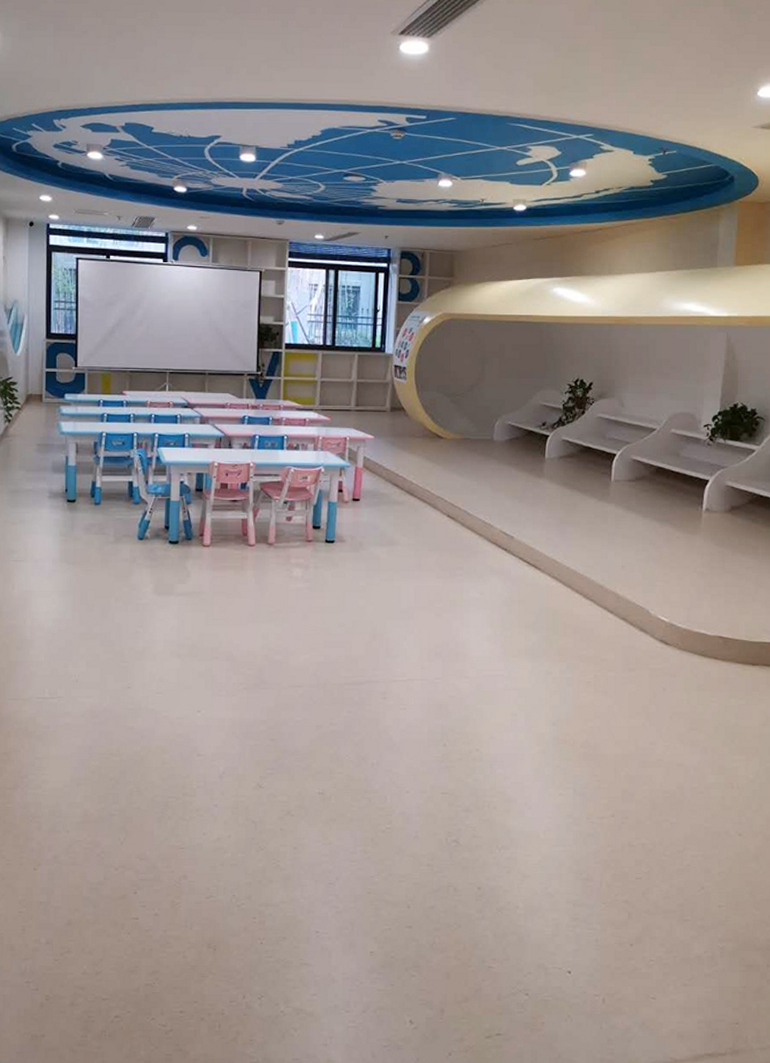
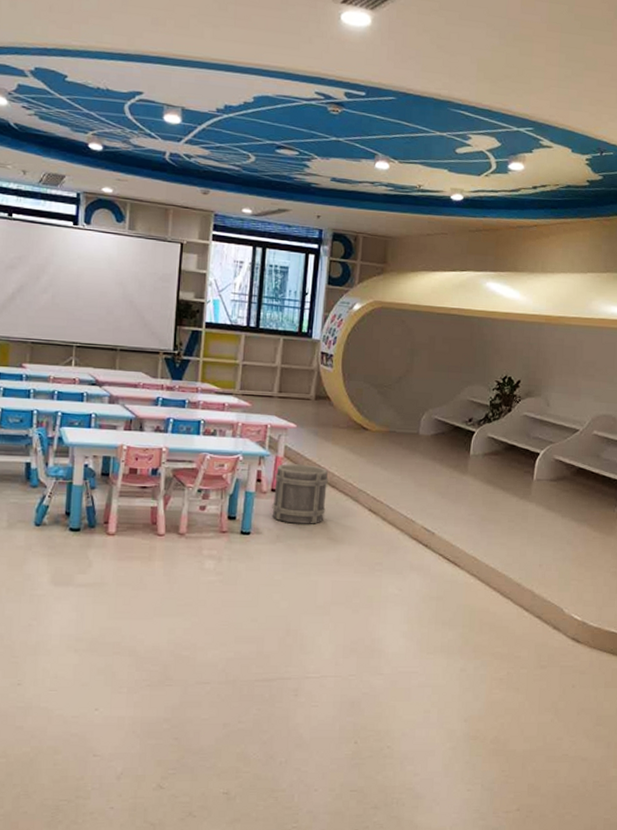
bucket: none [354,474,407,531] -> present [272,464,328,524]

